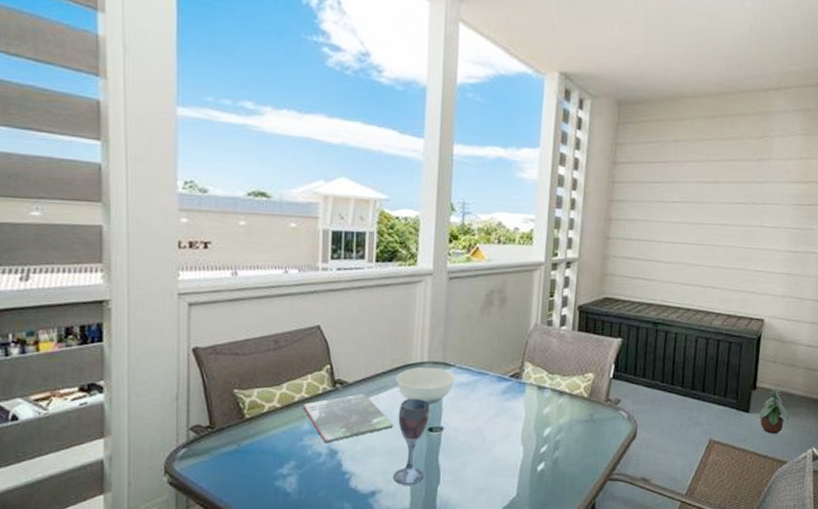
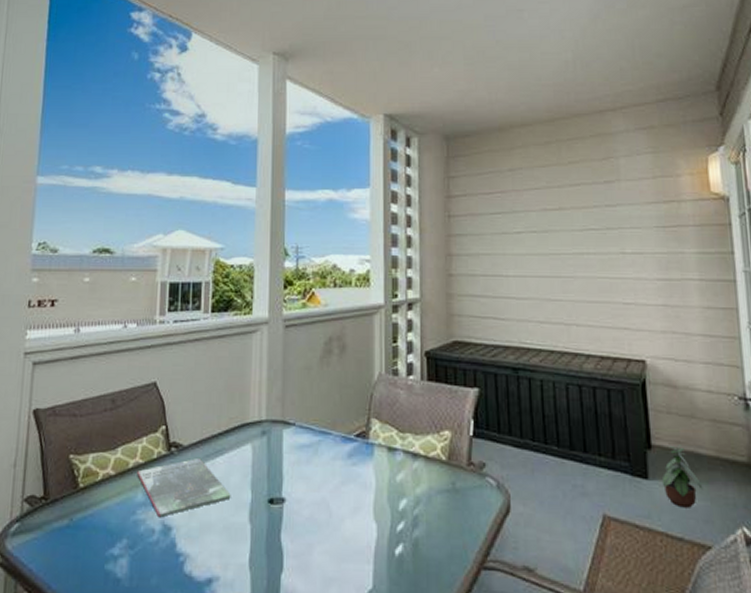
cup: present [392,398,431,485] -> none [230,463,271,571]
bowl: present [396,367,456,404] -> none [233,427,297,471]

